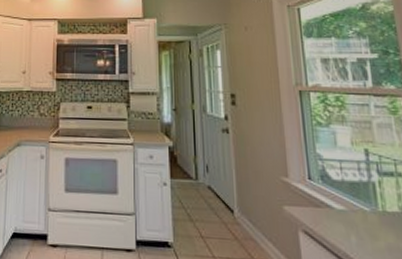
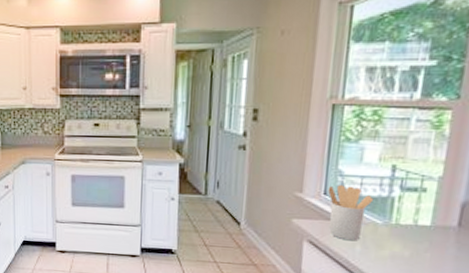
utensil holder: none [311,169,356,231] -> present [327,185,374,241]

